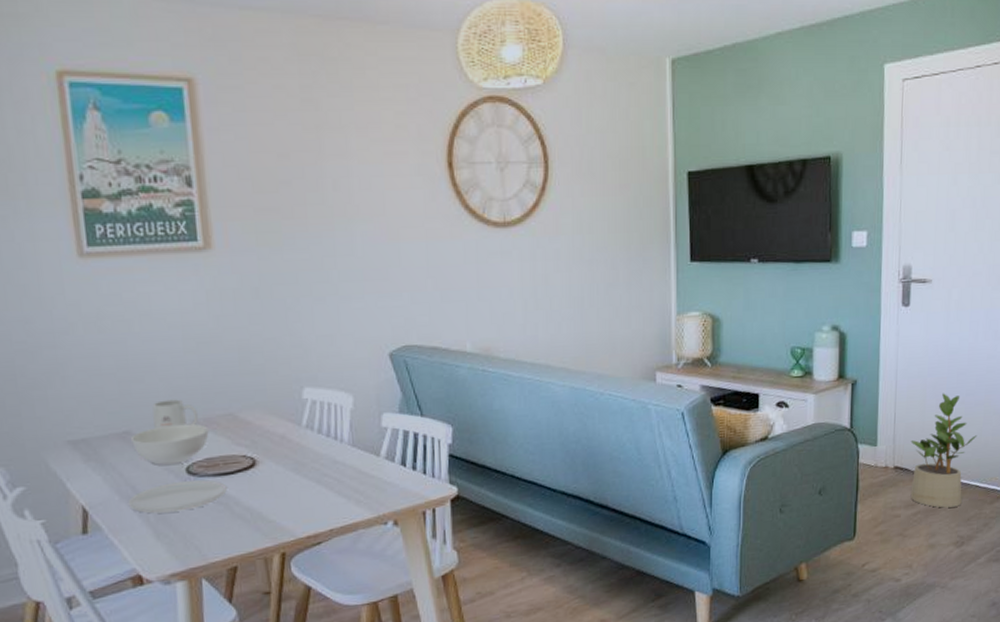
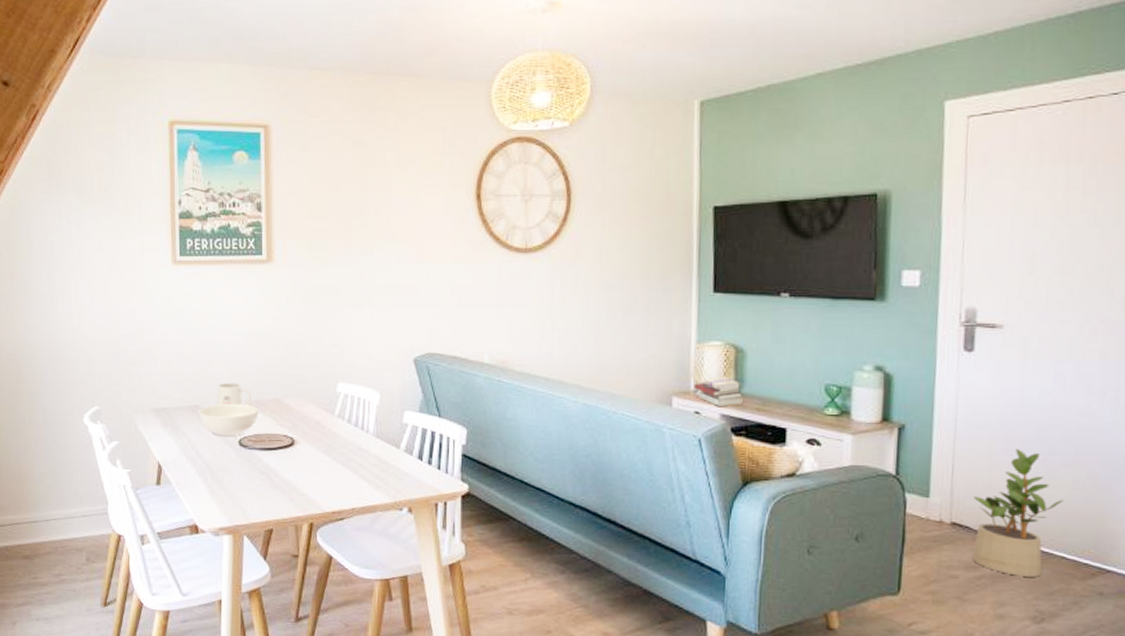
plate: present [128,480,227,514] -> none [192,451,270,476]
books: none [675,347,720,379] -> present [693,376,743,408]

